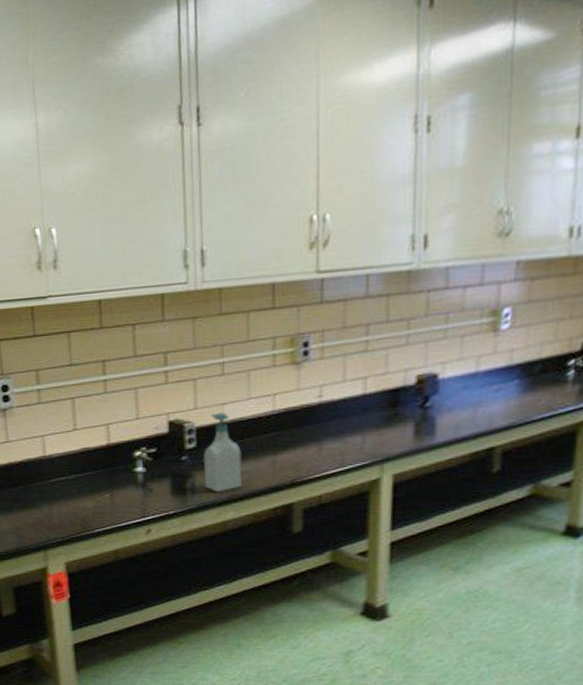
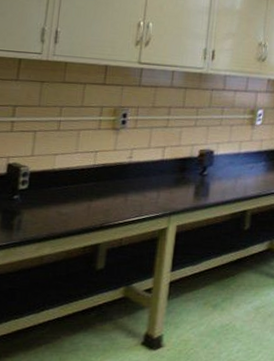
soap bottle: present [203,413,242,493] -> none [30,161,64,230]

